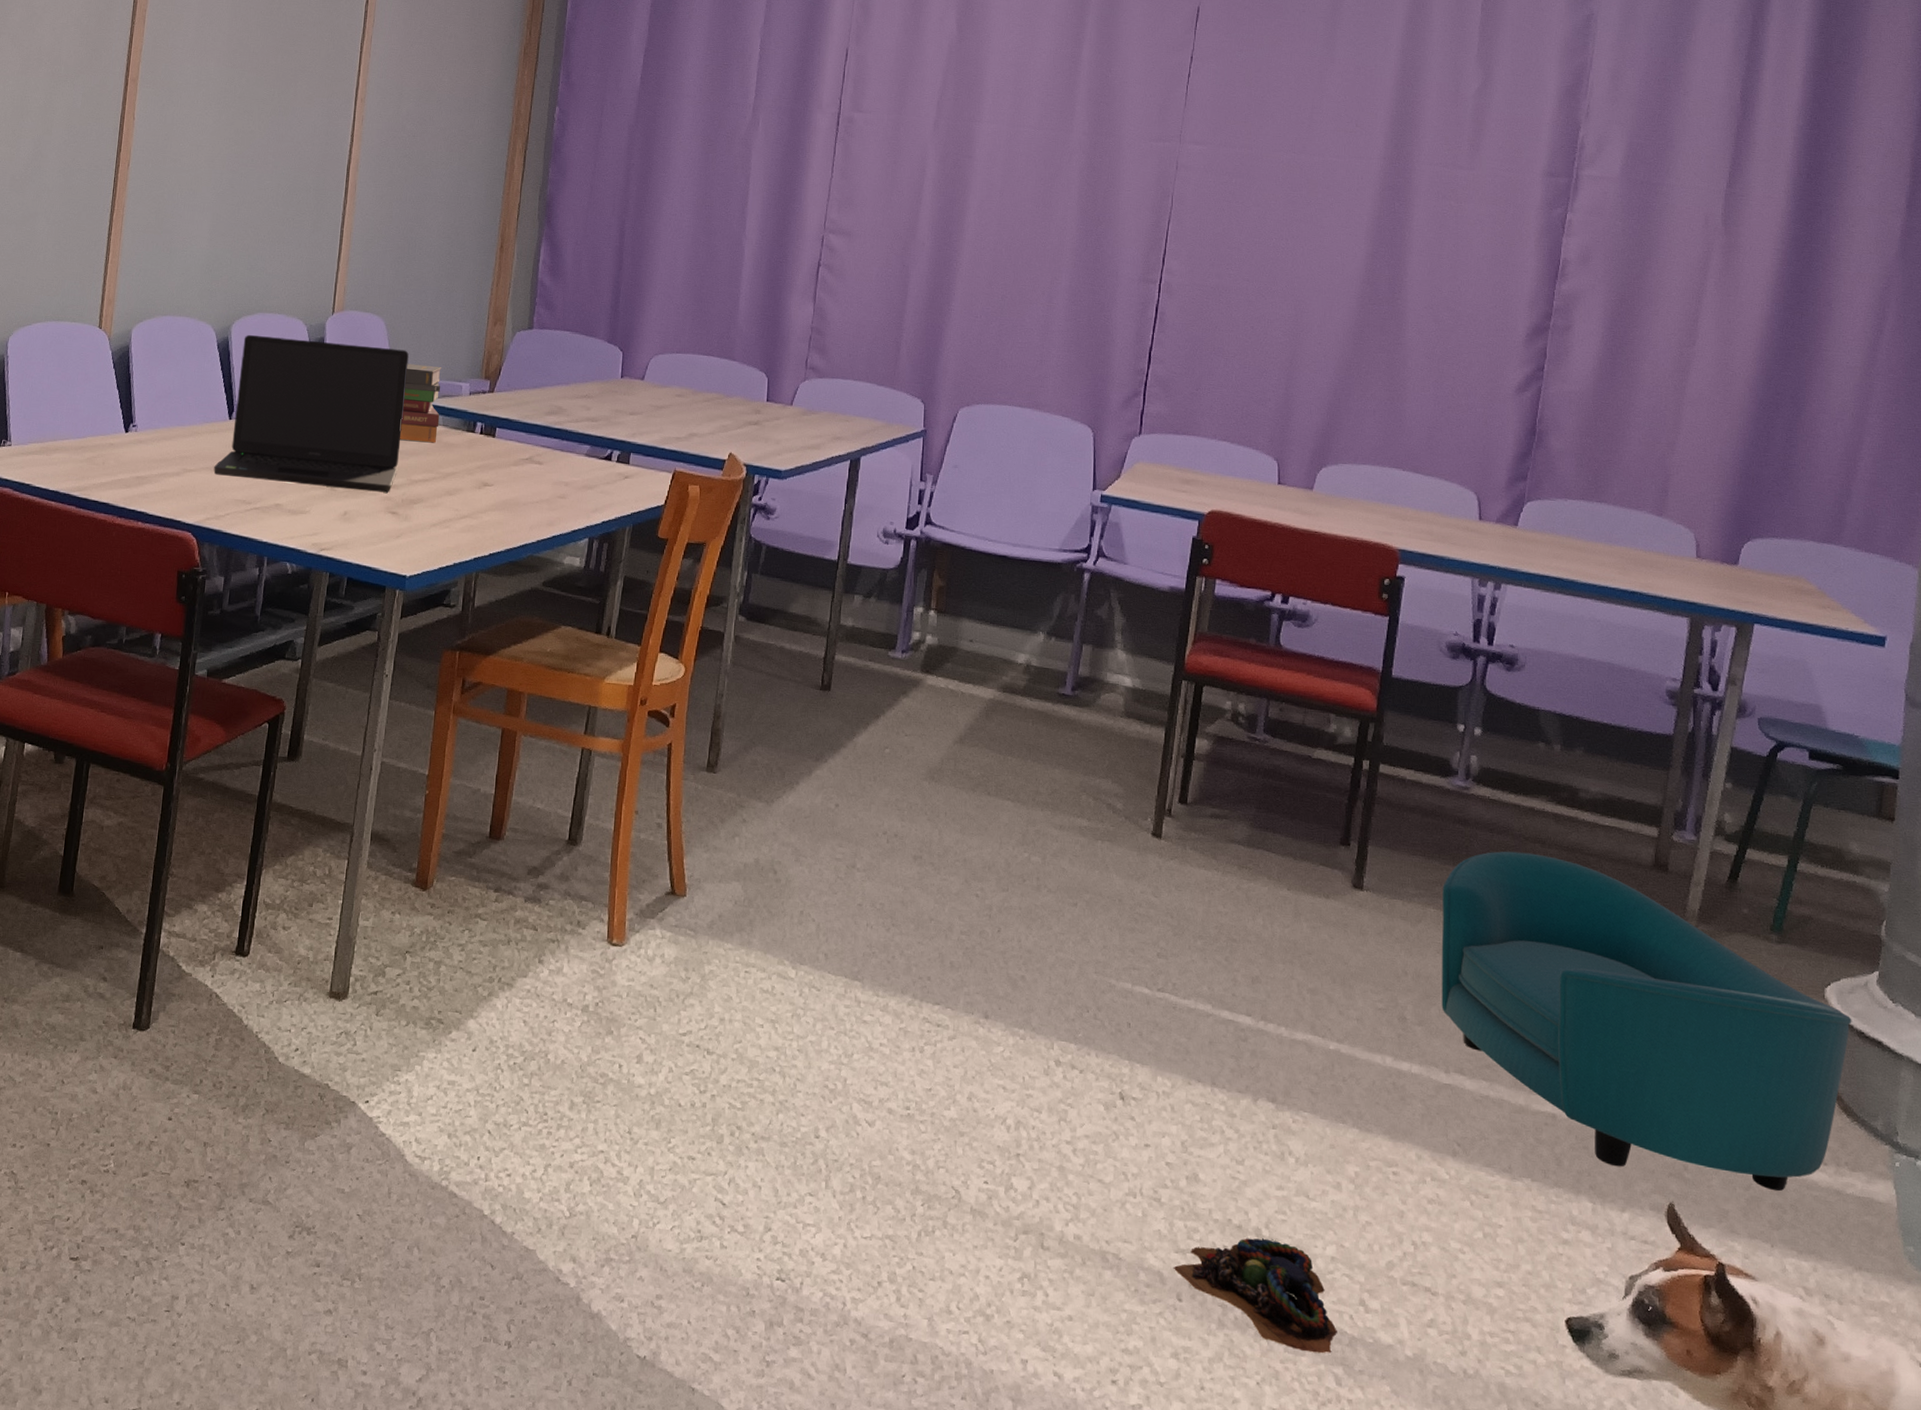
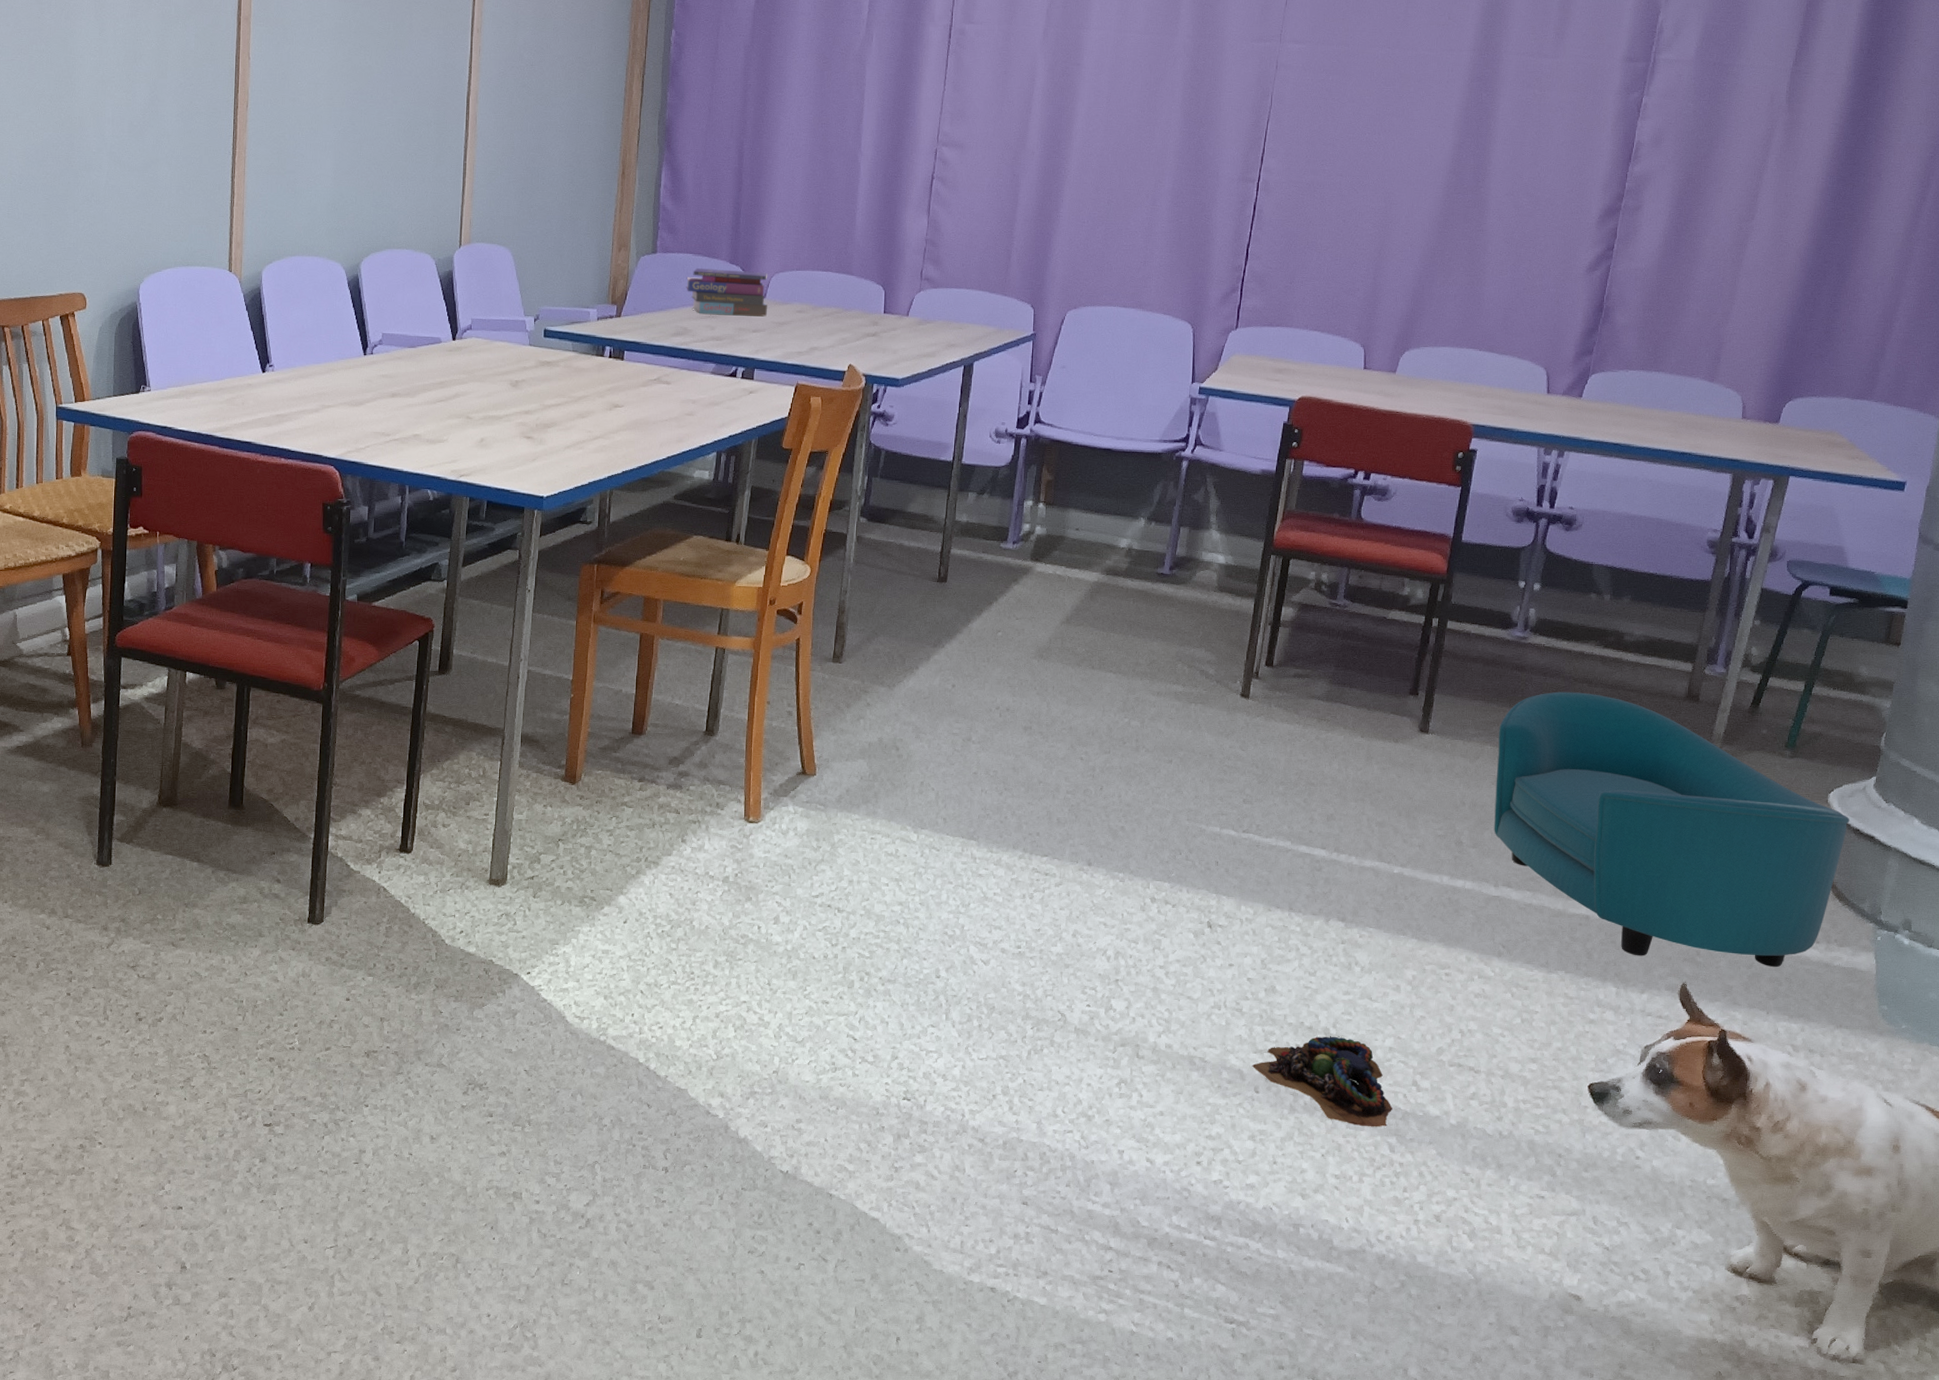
laptop: present [213,334,409,493] -> none [352,271,537,418]
books: present [400,363,441,443] -> none [531,292,569,369]
books: none [562,346,647,399] -> present [686,268,768,317]

